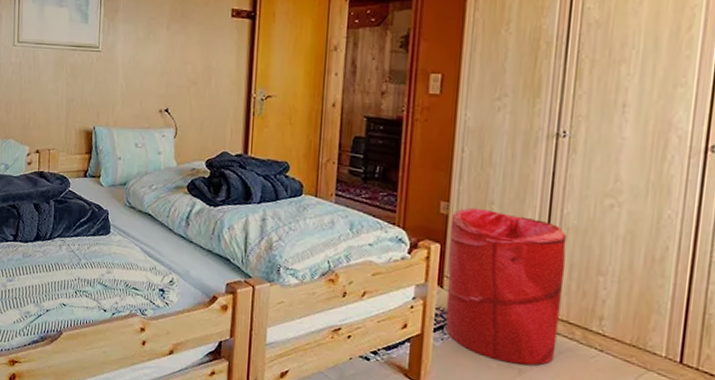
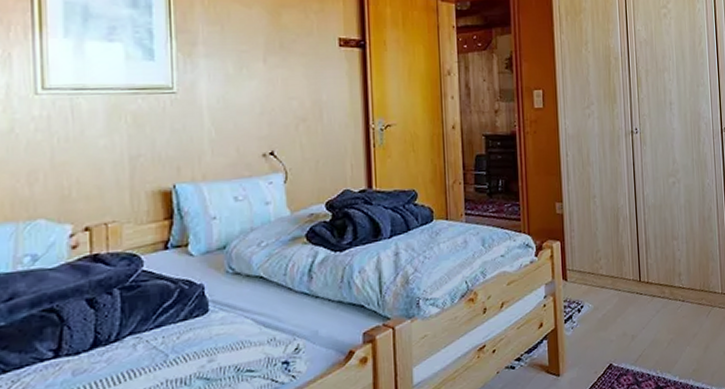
laundry hamper: present [445,207,567,366] -> none [565,203,654,333]

